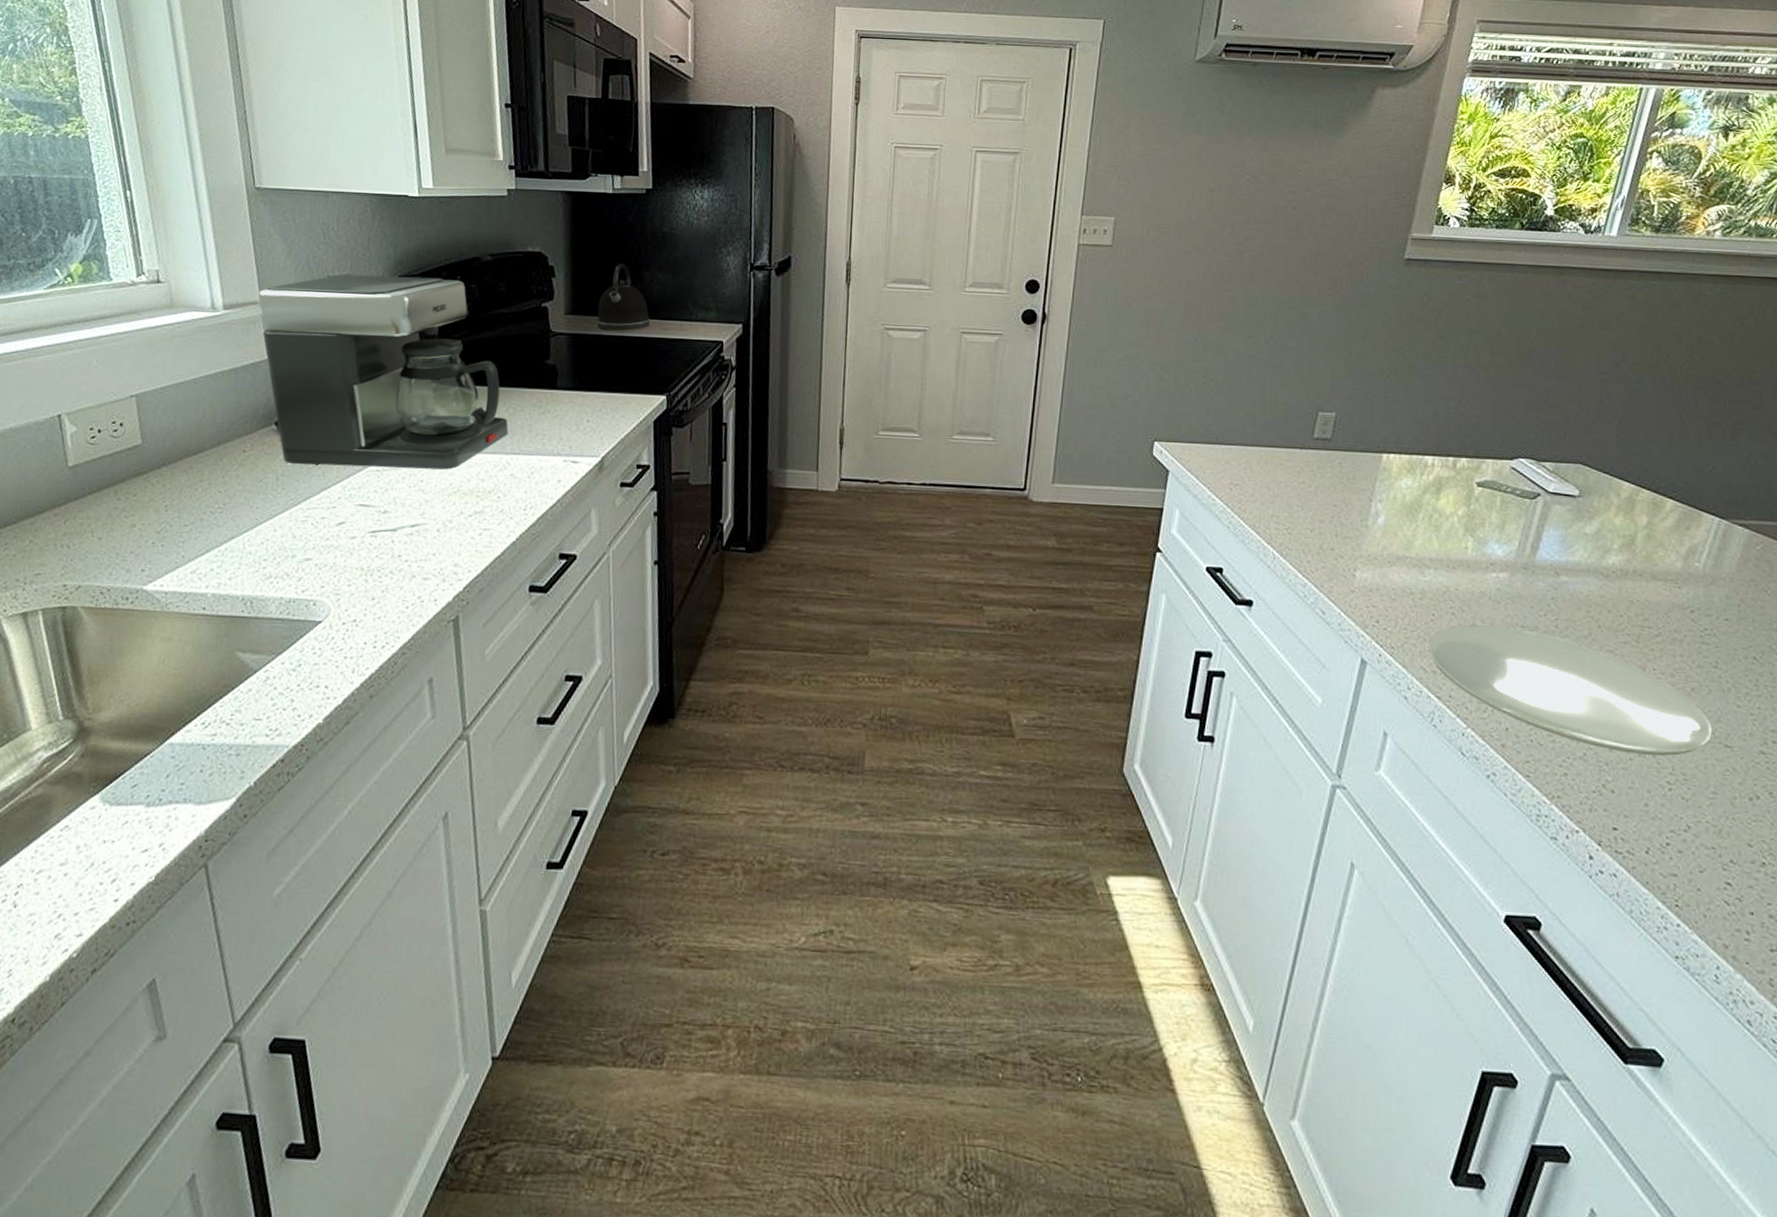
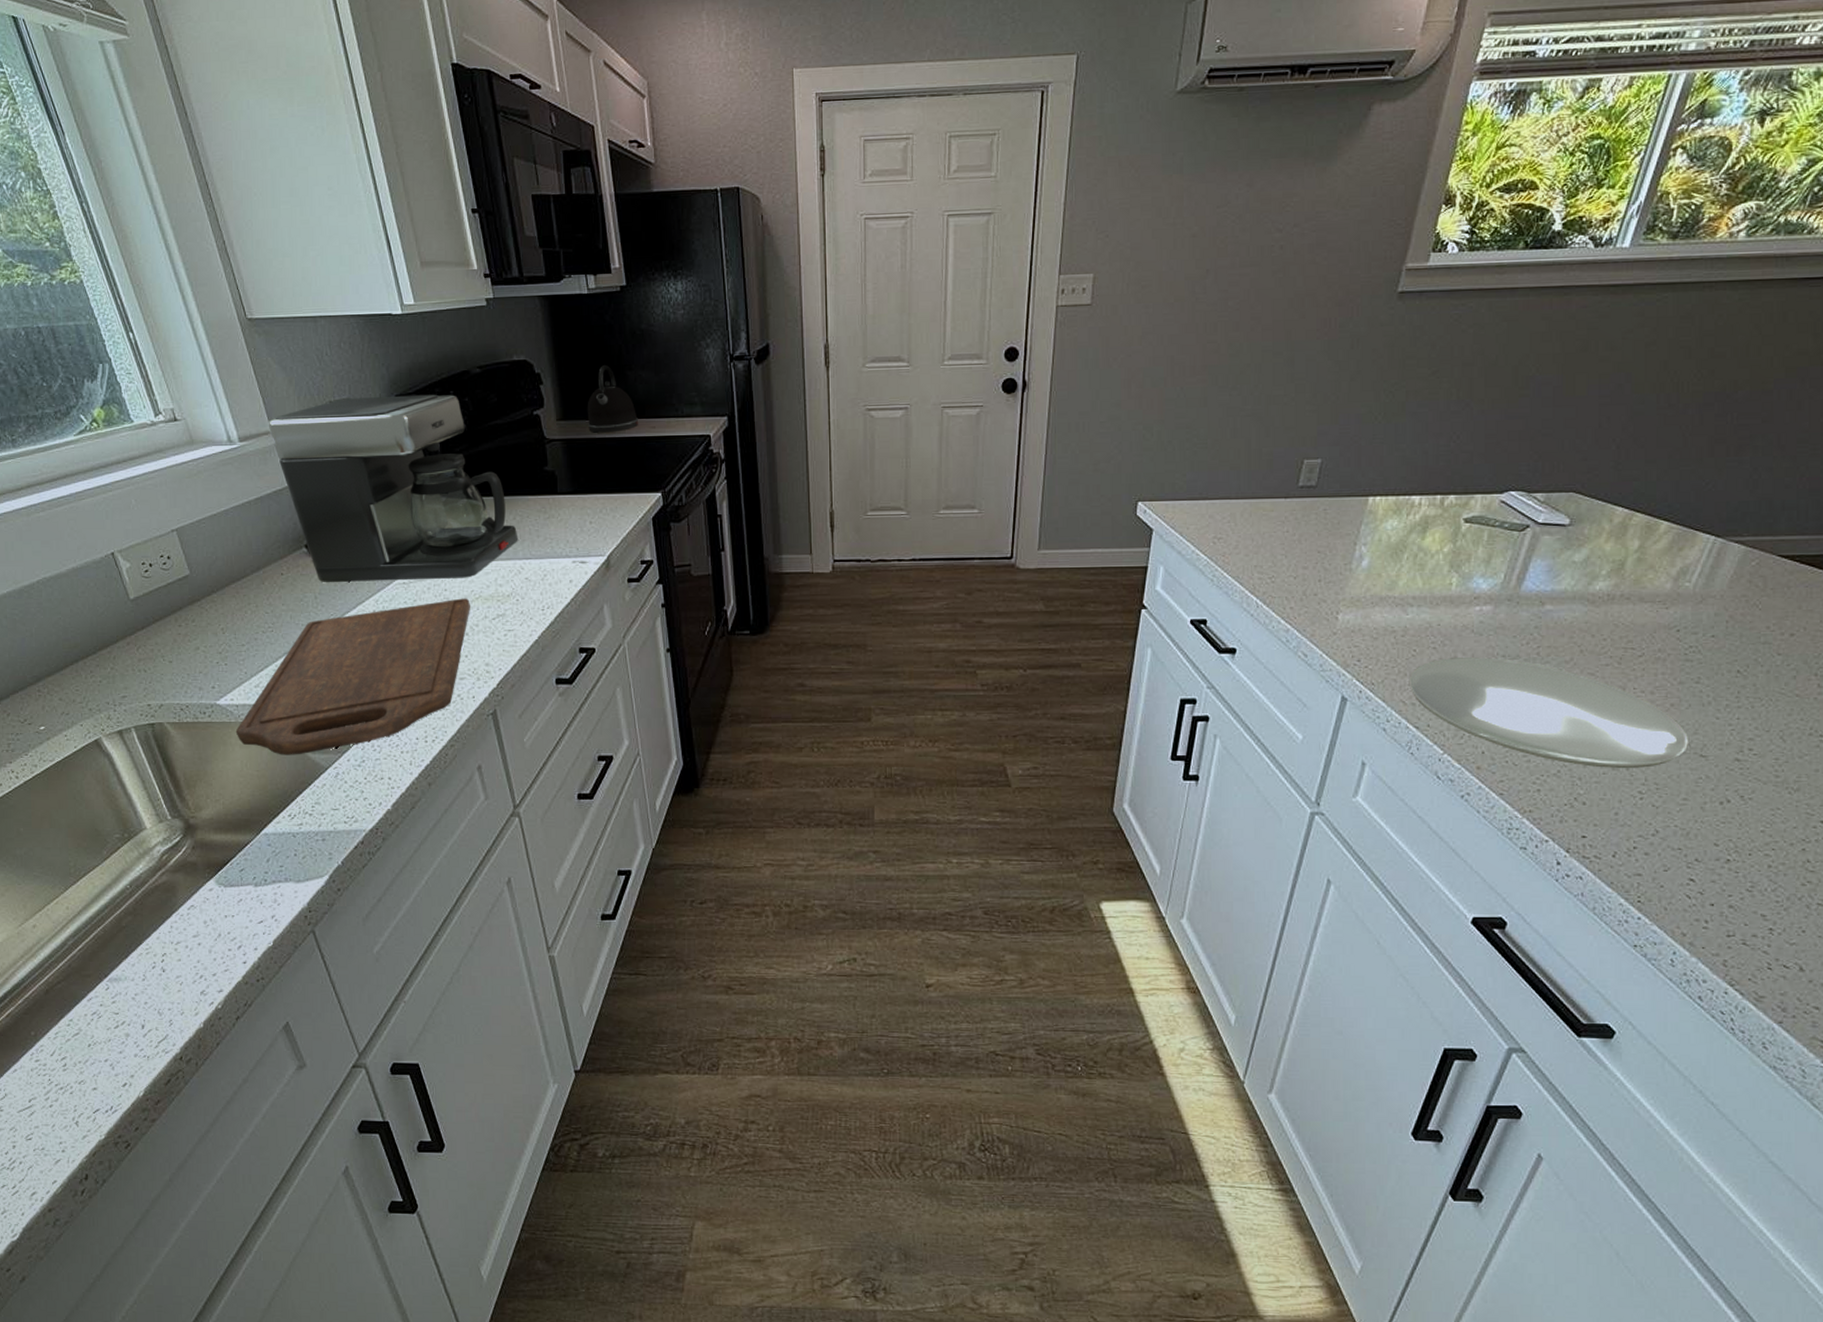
cutting board: none [158,491,448,654] -> present [235,598,471,755]

